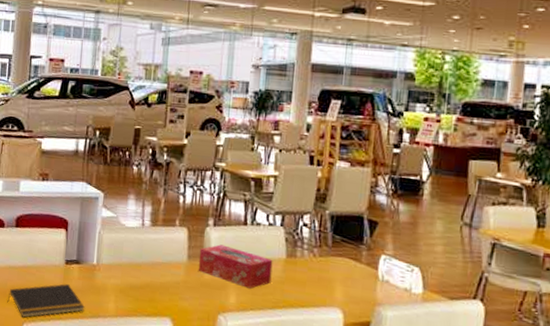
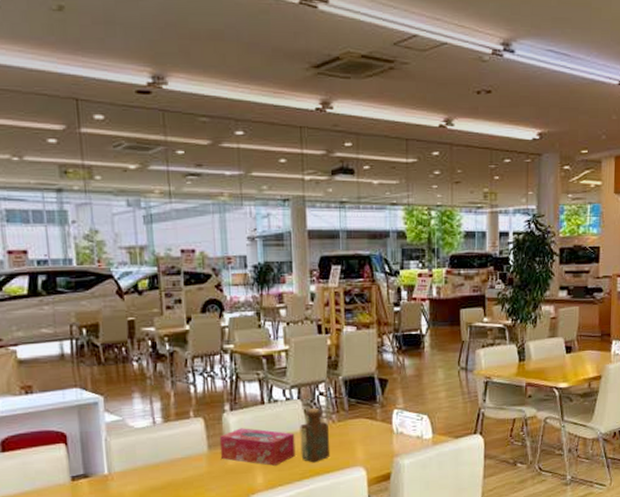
bottle: none [276,237,309,294] -> present [300,407,330,463]

